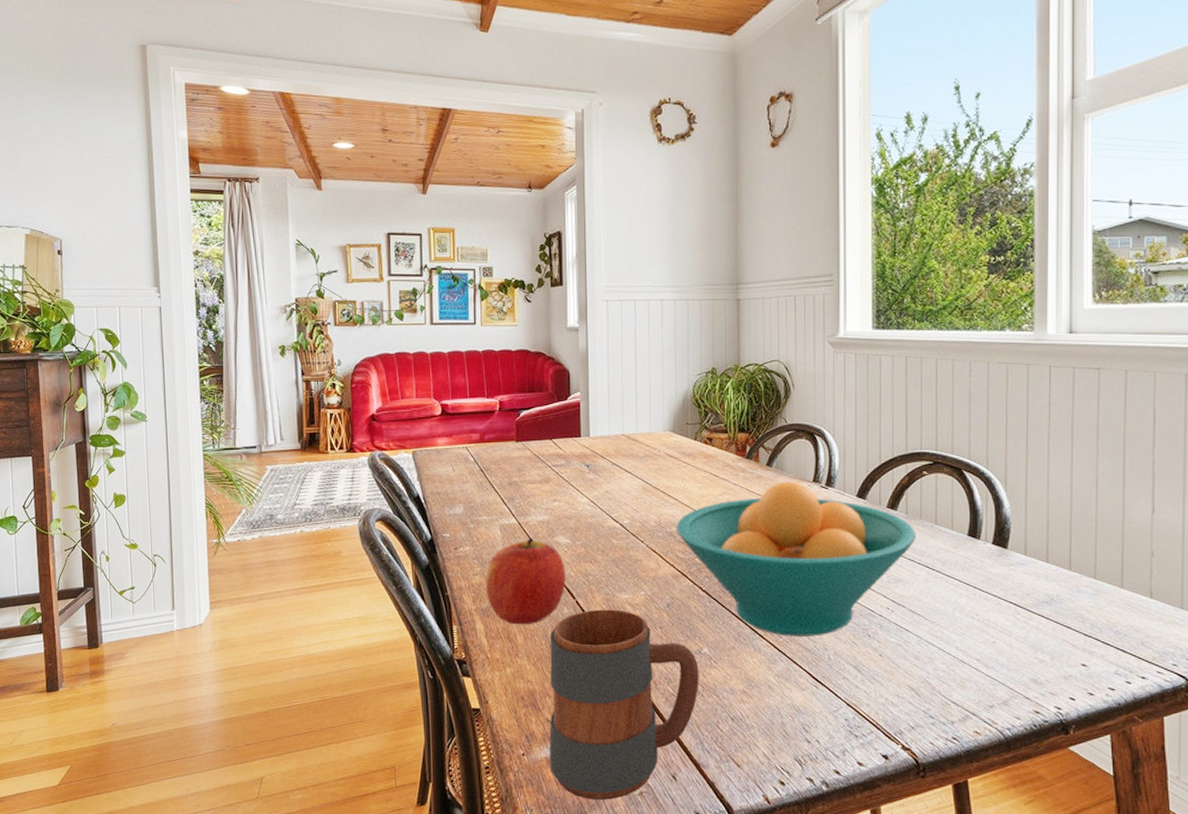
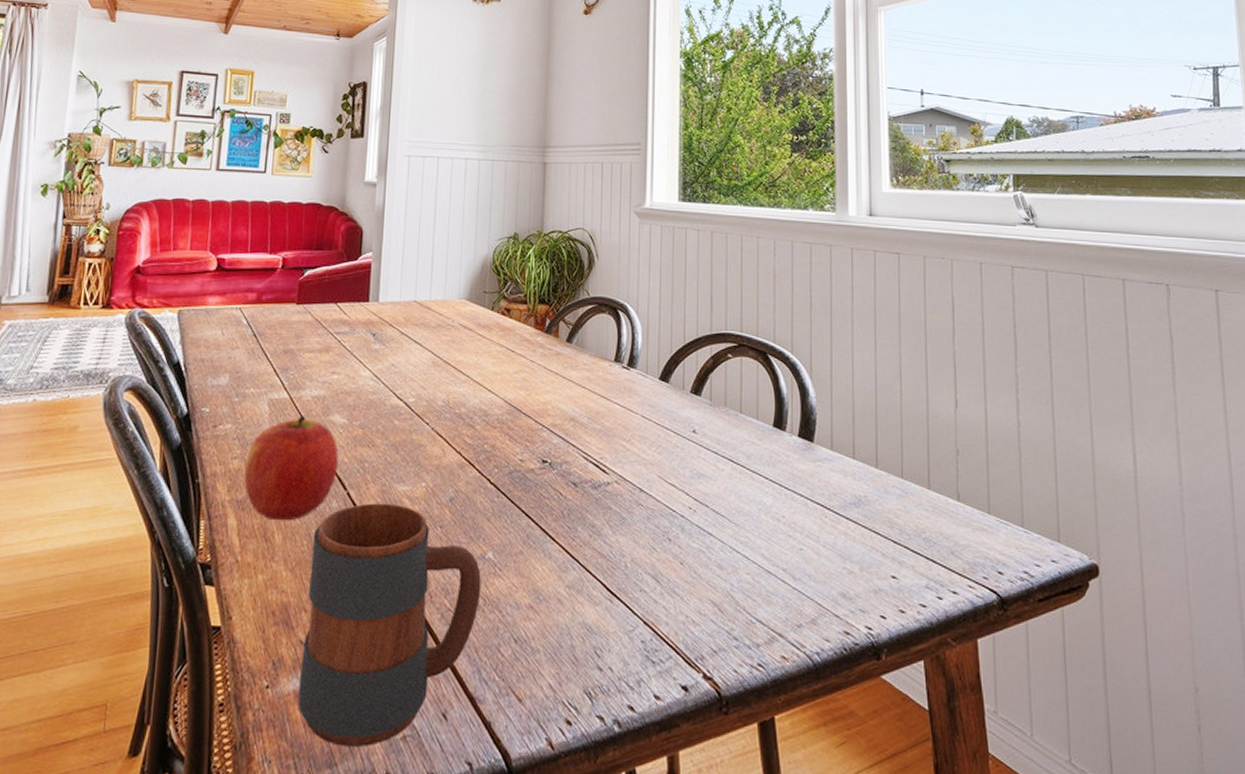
fruit bowl: present [676,481,916,636] -> none [465,360,720,540]

